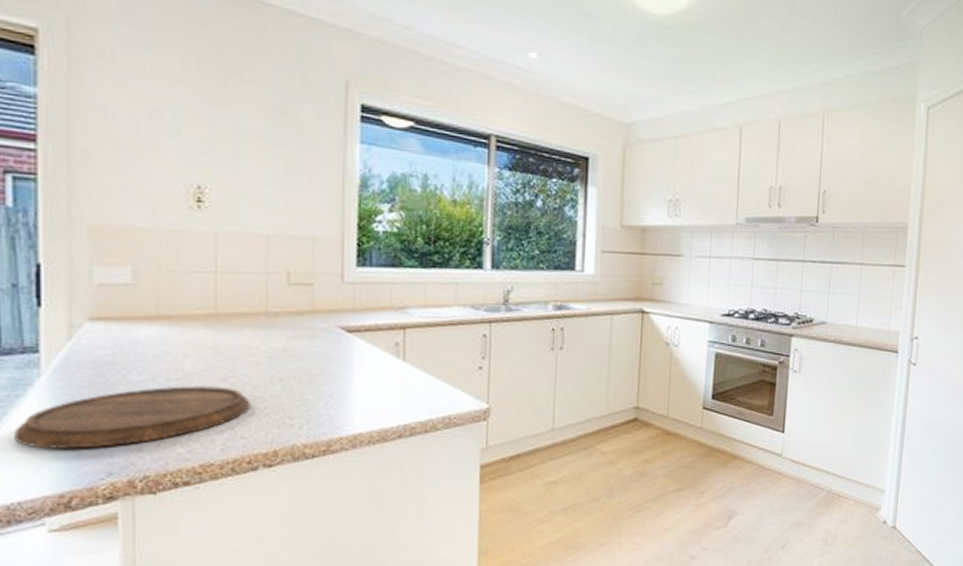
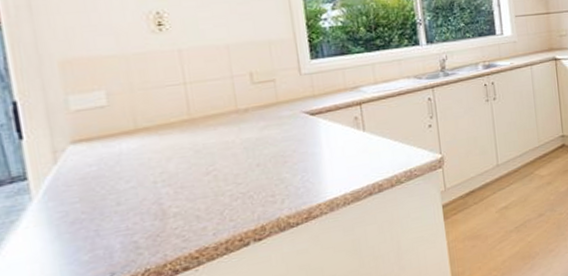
cutting board: present [14,386,251,449] -> none [14,180,235,265]

